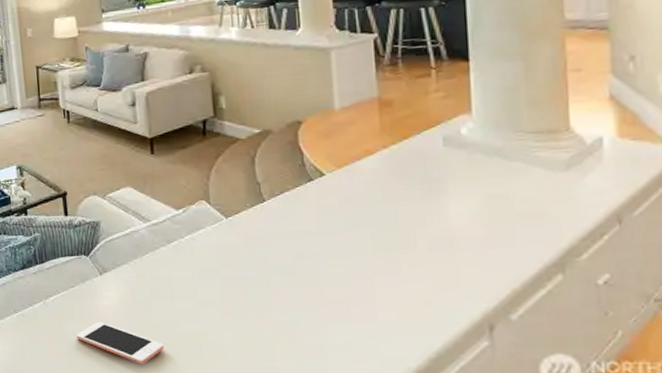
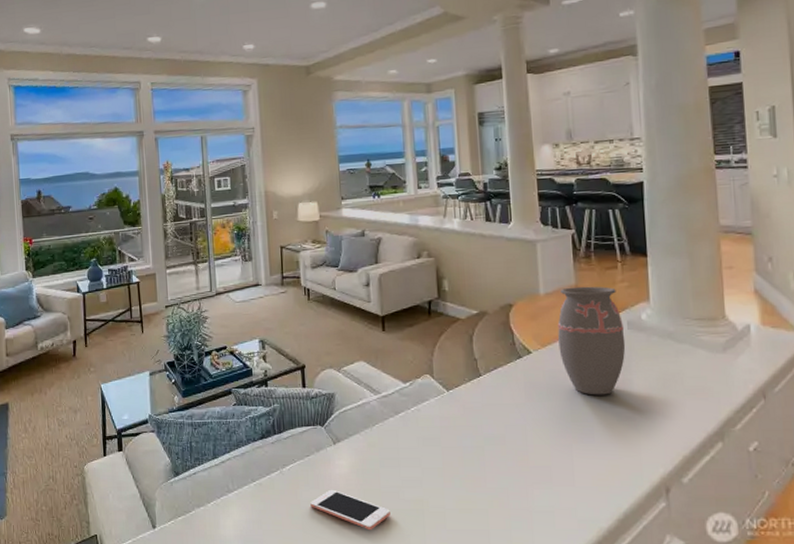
decorative vase: none [356,97,441,222] -> present [557,286,626,395]

